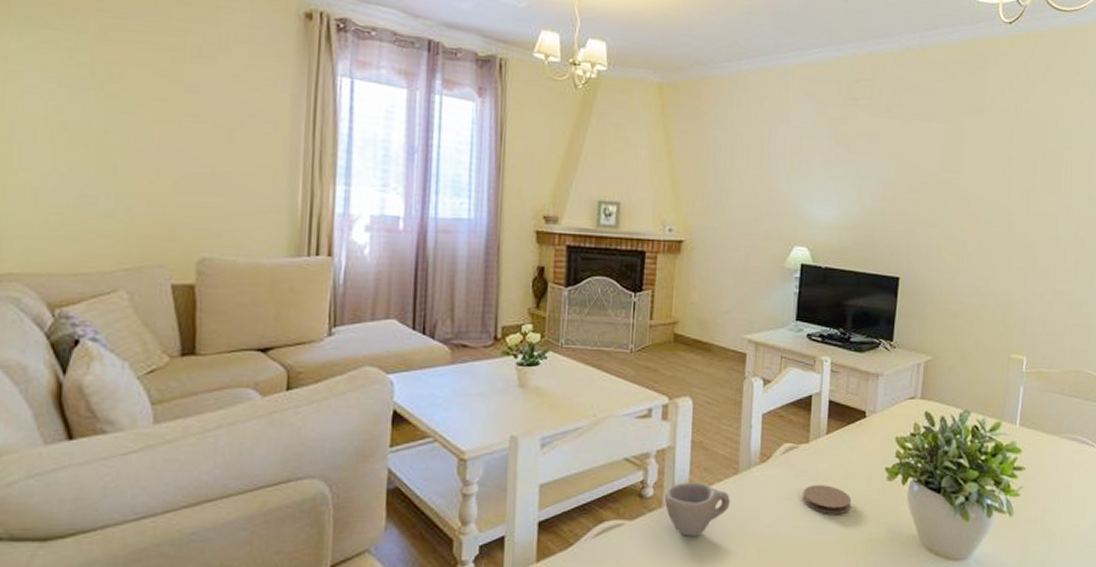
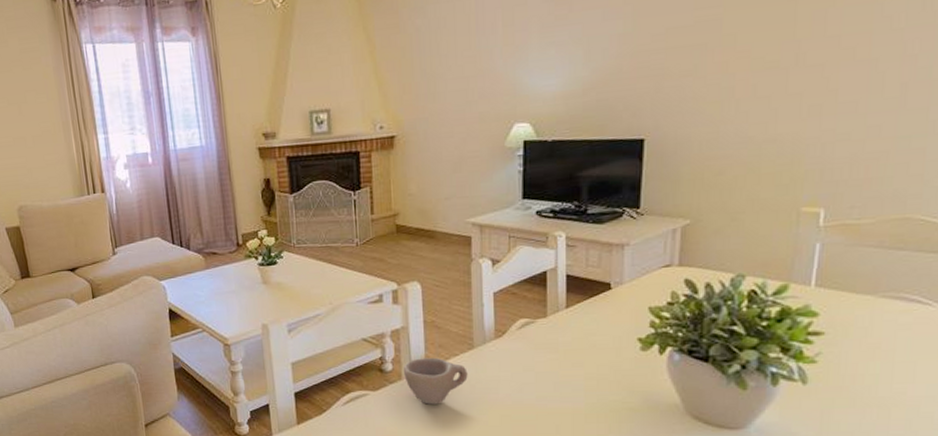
coaster: present [802,485,852,514] -> none [544,357,600,384]

